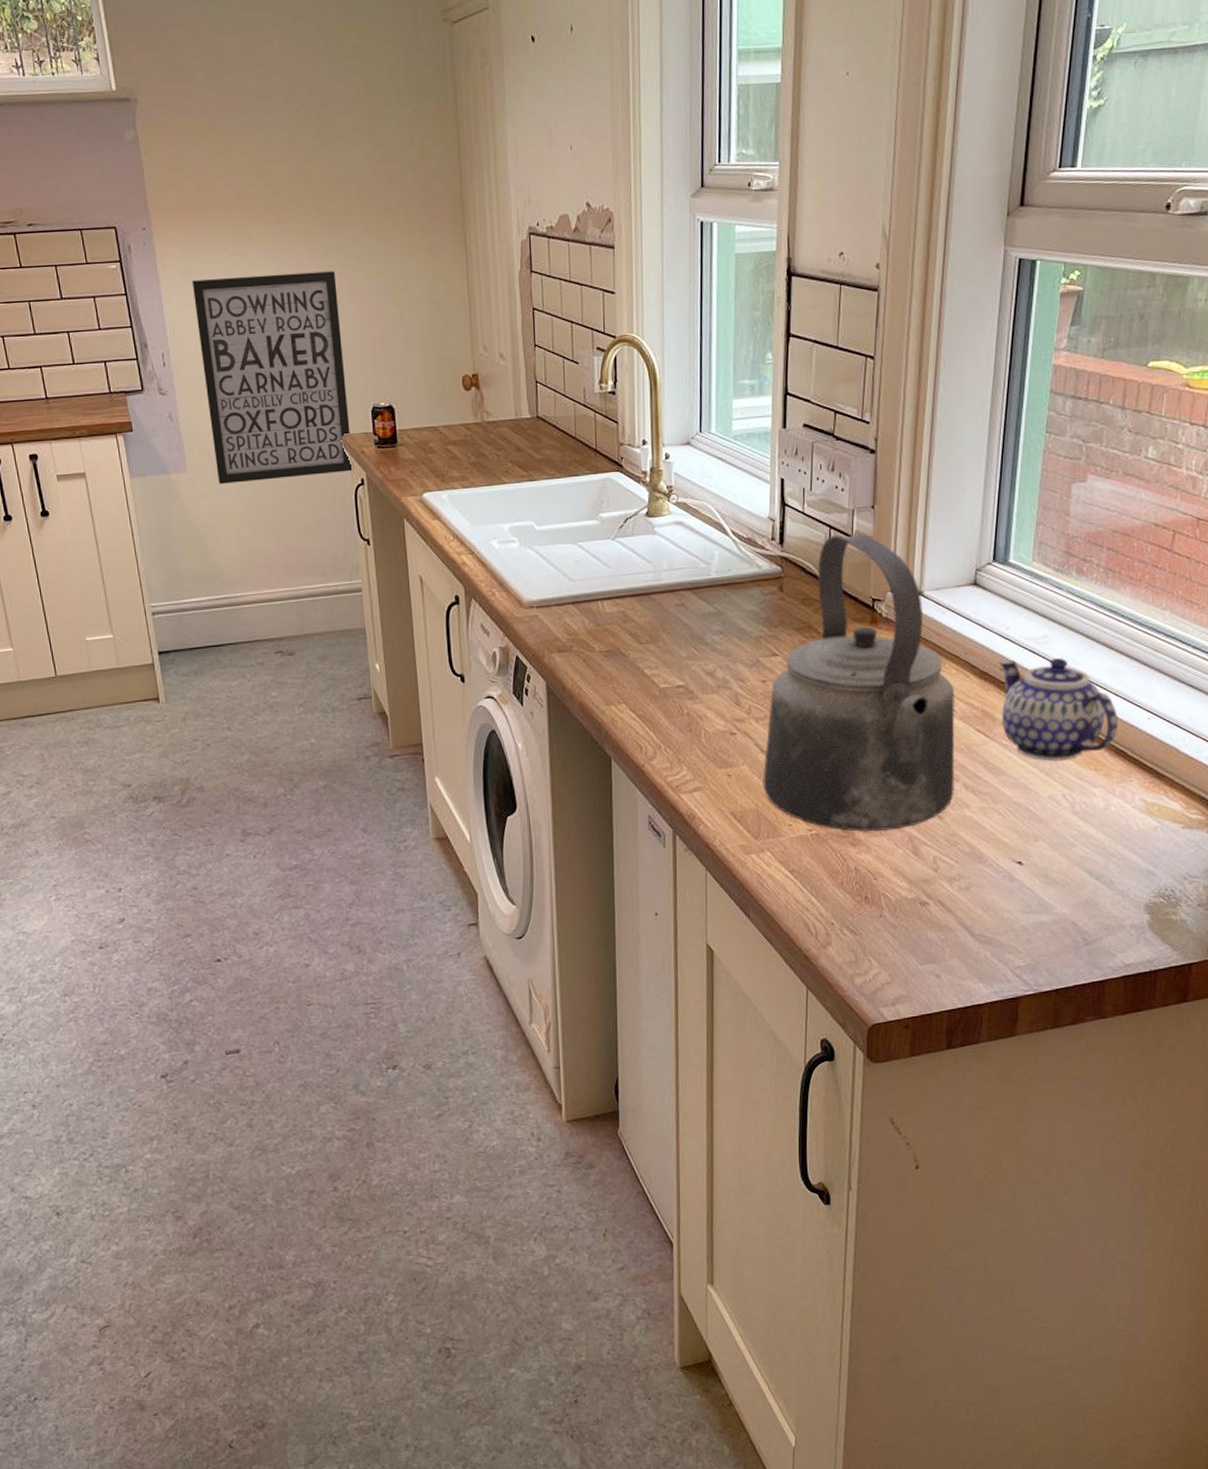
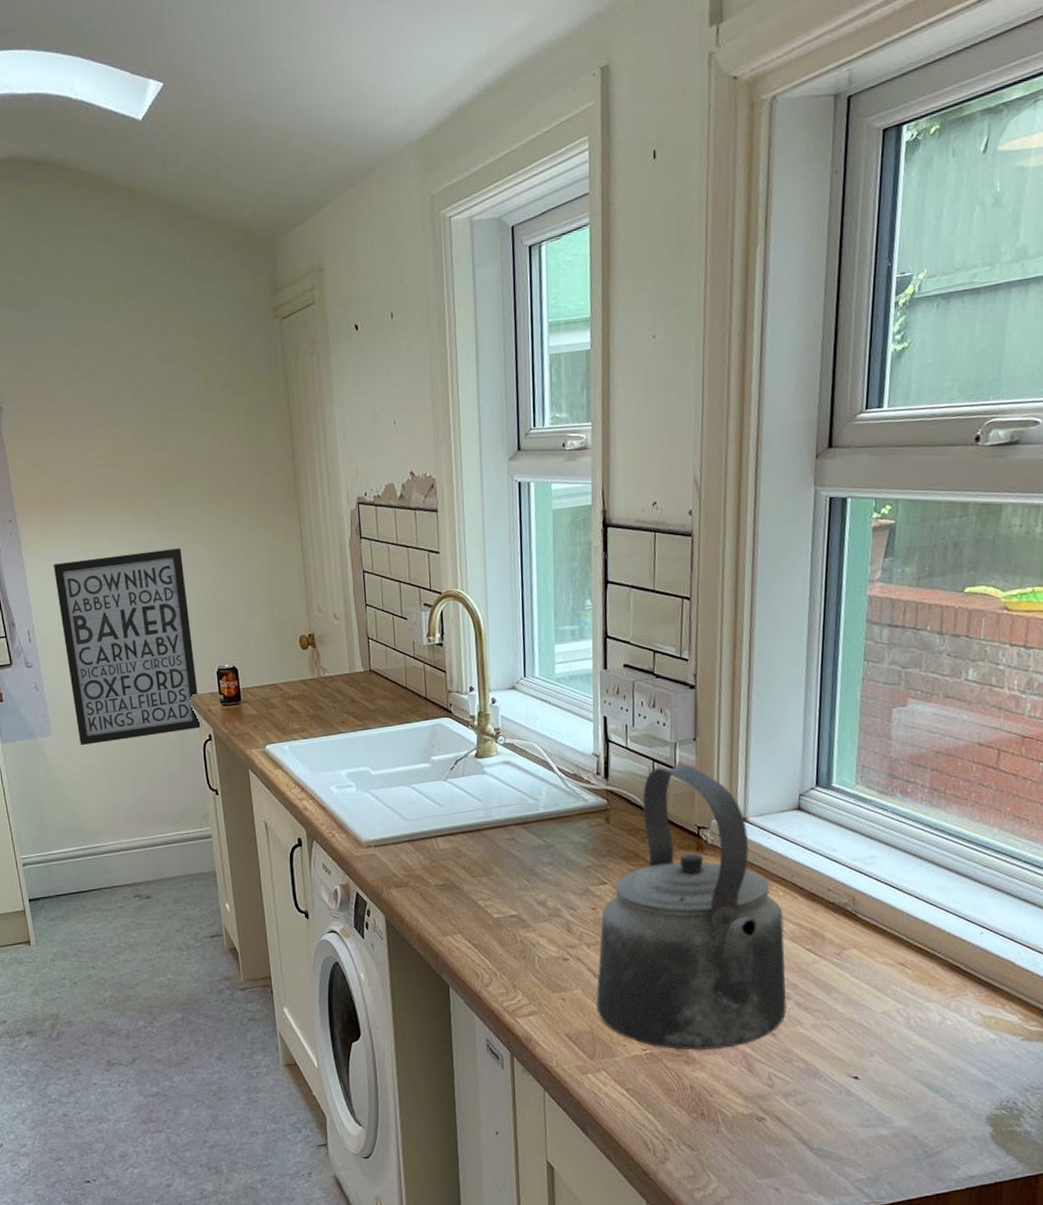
teapot: present [998,657,1118,761] -> none [826,876,950,978]

